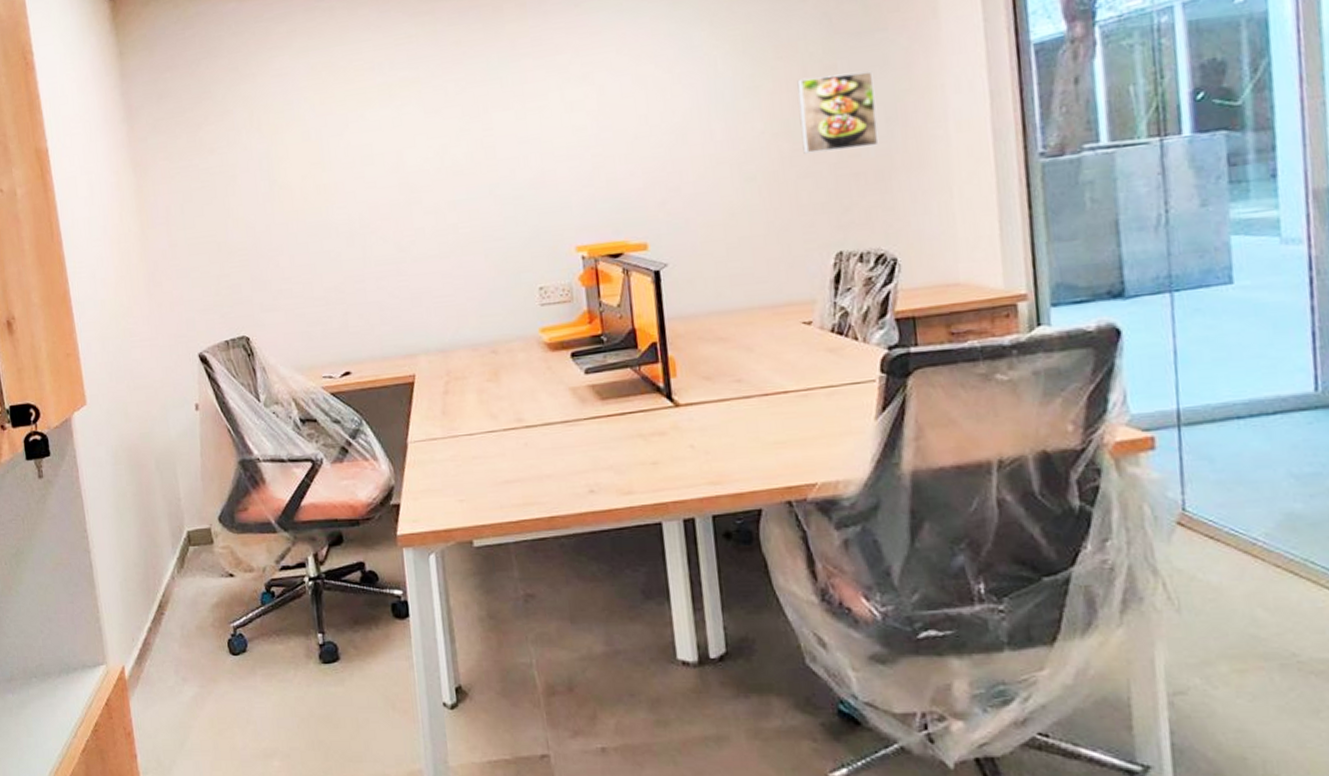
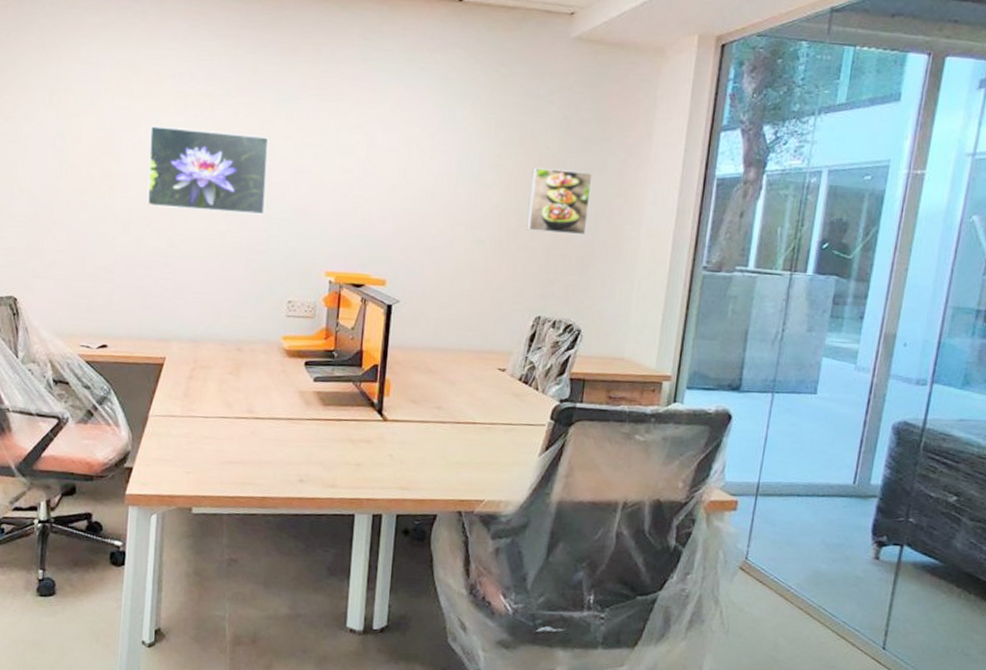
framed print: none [357,111,496,213] -> present [147,125,269,215]

